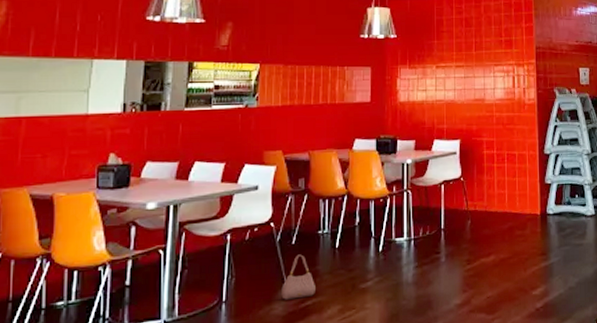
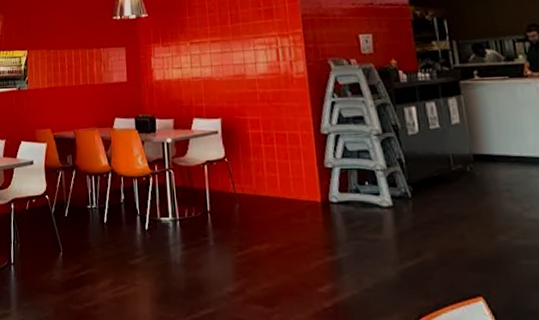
handbag: present [281,254,317,300] -> none [59,226,89,268]

